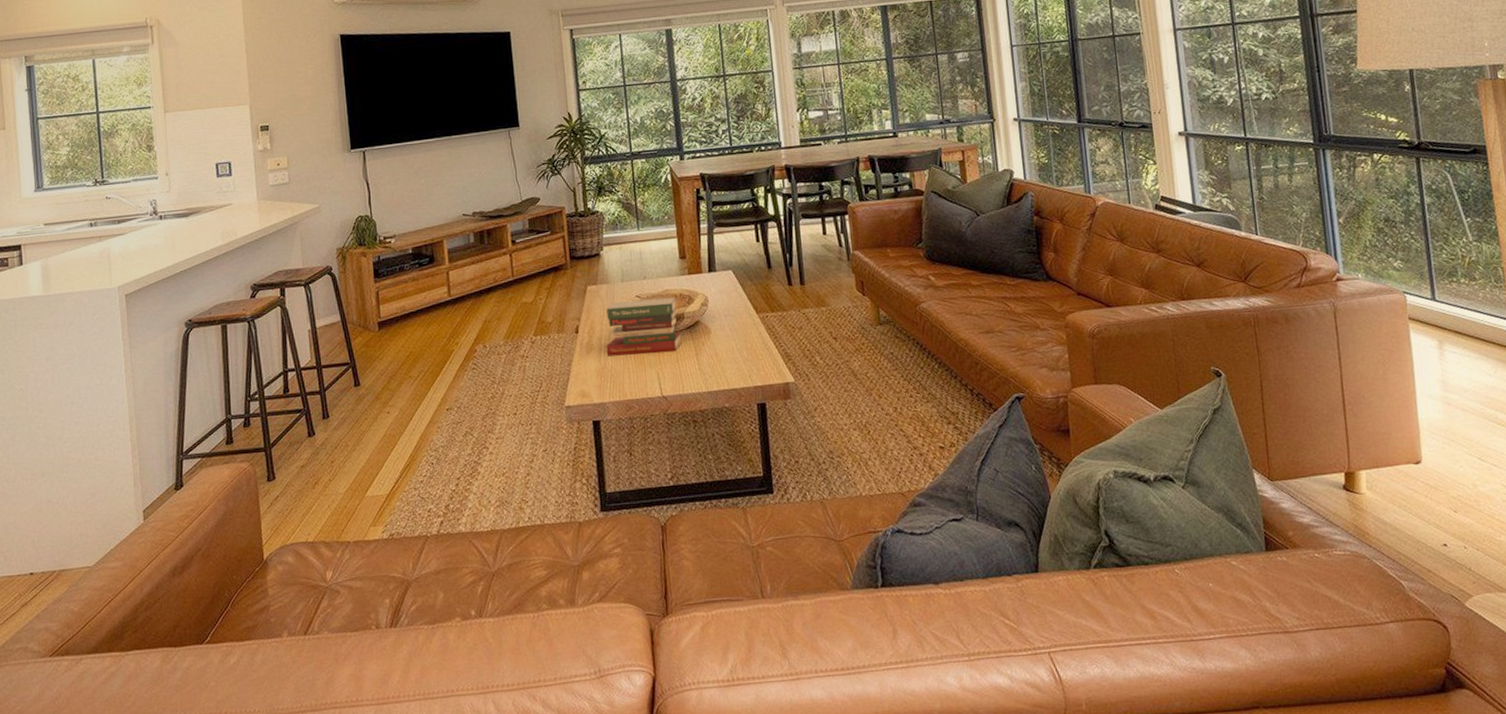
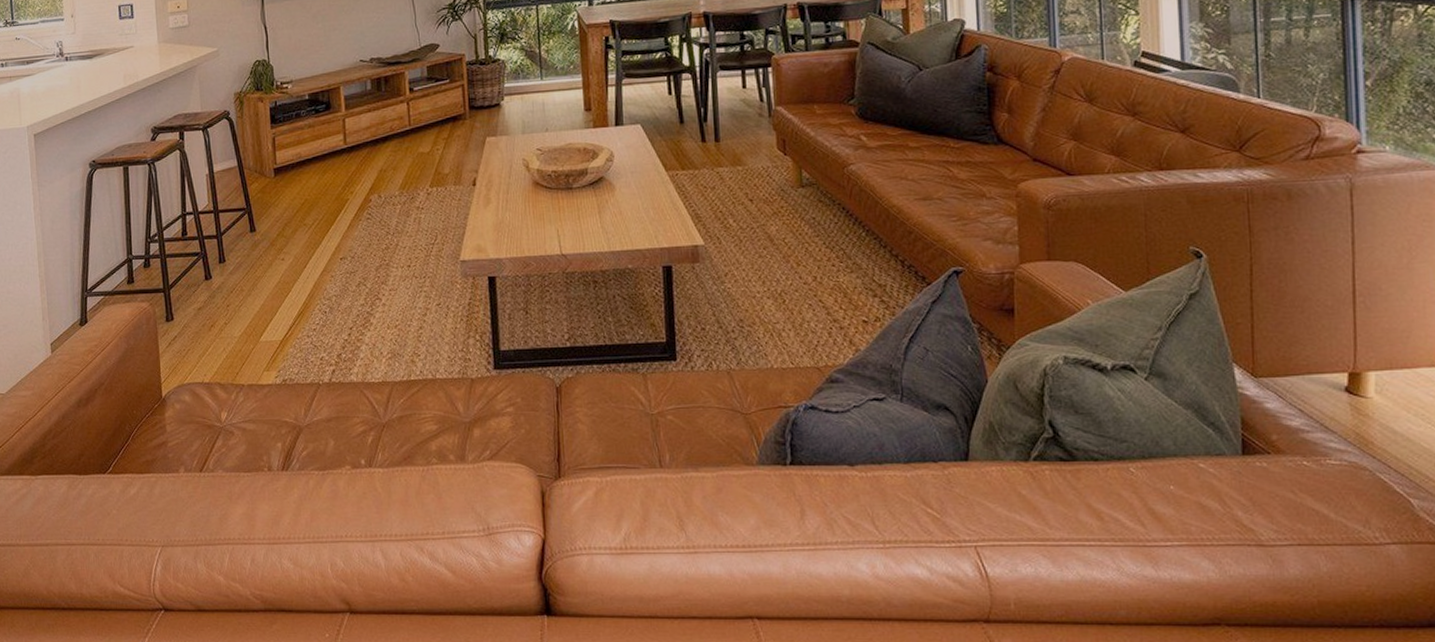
books: present [606,297,682,357] -> none [504,151,585,211]

